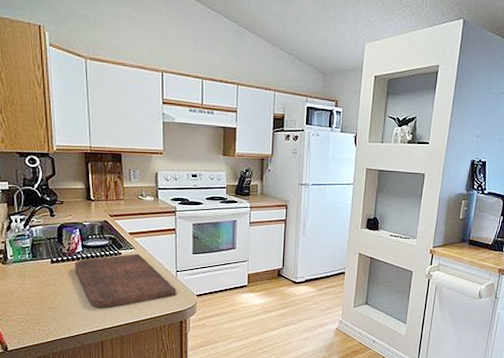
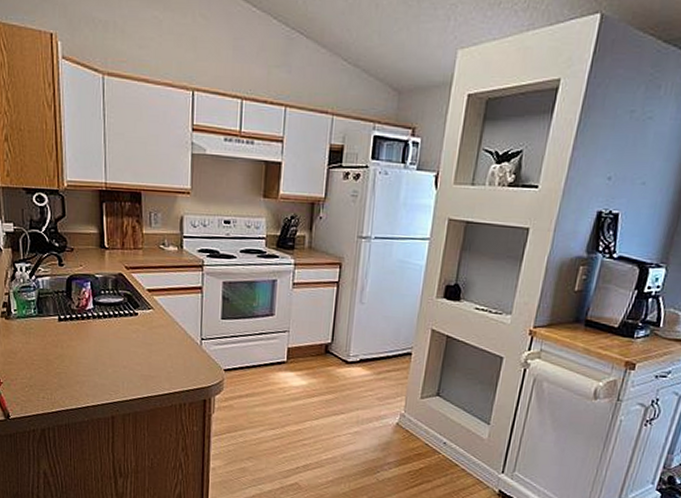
cutting board: present [75,254,176,309] -> none [84,315,200,378]

